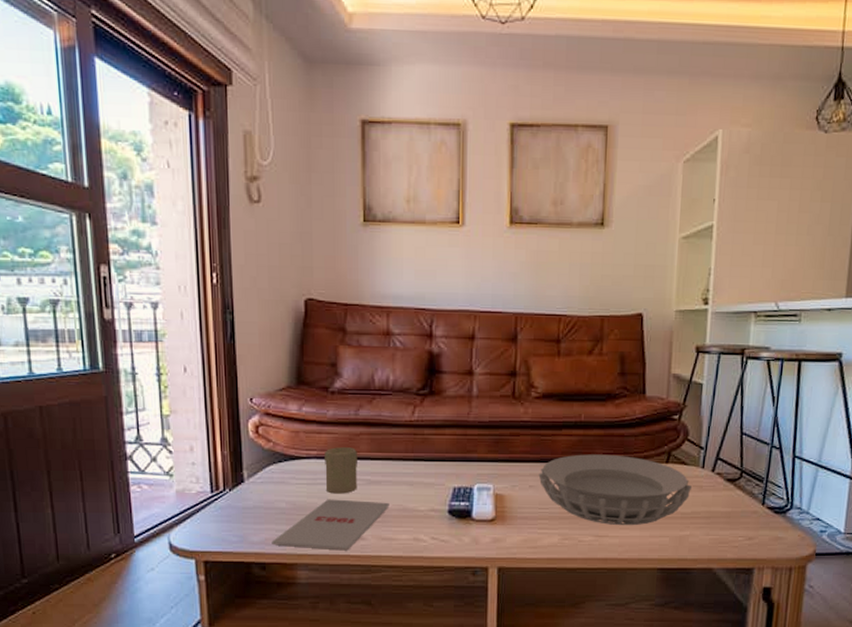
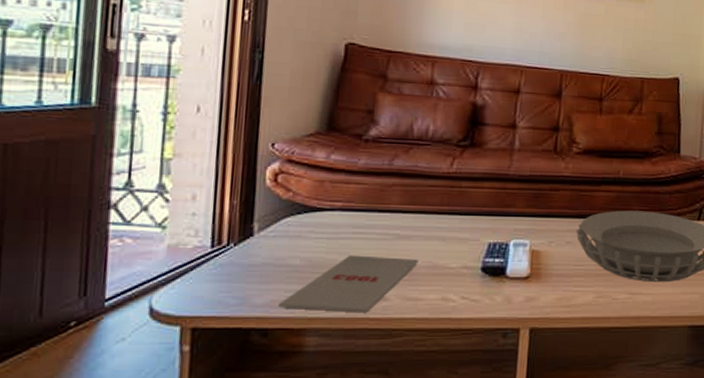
candle: present [323,447,357,494] -> none [348,199,388,250]

